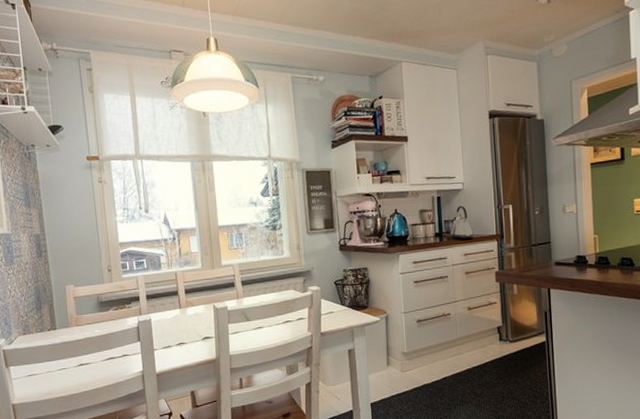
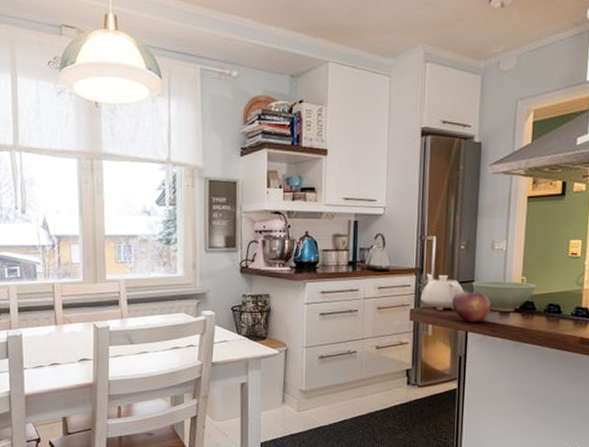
teapot: none [503,238,543,271] -> present [420,273,465,311]
fruit: none [532,251,568,280] -> present [451,290,491,323]
bowl: none [549,240,608,268] -> present [472,281,536,311]

